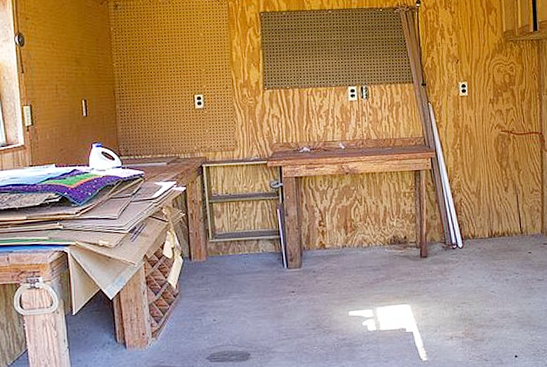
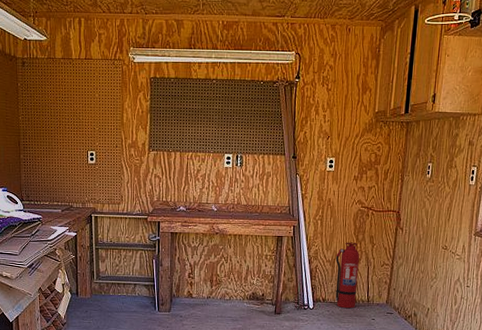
fire extinguisher: none [480,169,509,244] -> present [335,242,360,309]

